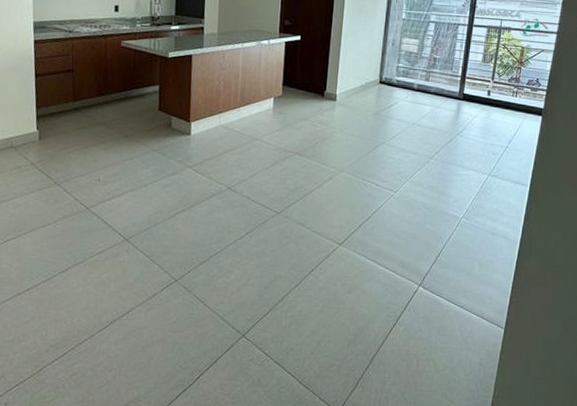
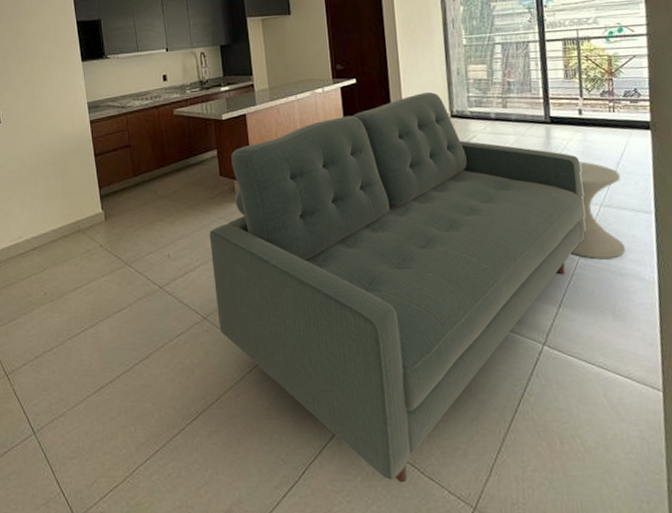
sofa: none [139,57,480,390] -> present [209,92,586,483]
side table: none [457,136,509,220] -> present [571,161,625,259]

